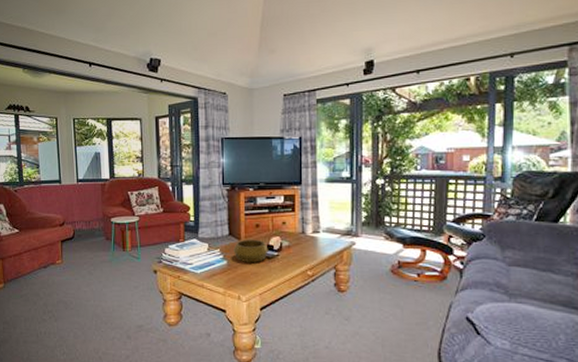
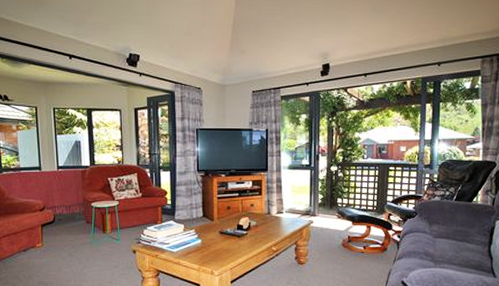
decorative bowl: present [233,239,268,262] -> none [207,220,238,241]

